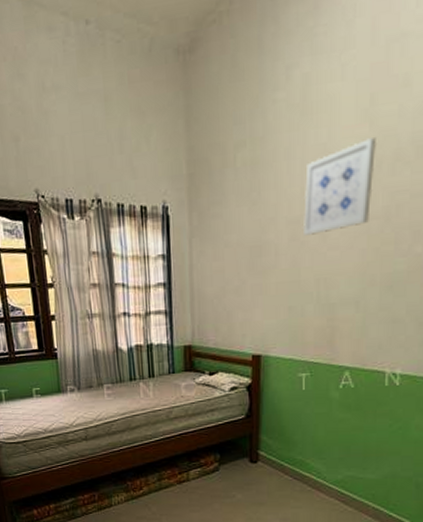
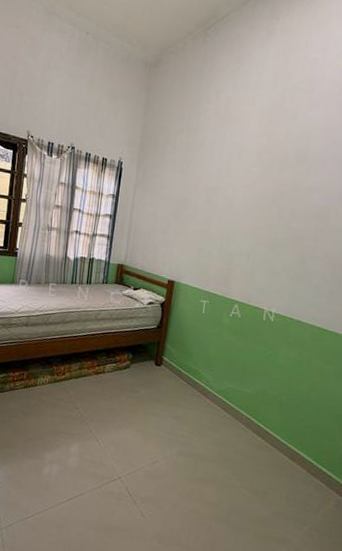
wall art: present [302,138,378,236] -> none [215,146,272,202]

